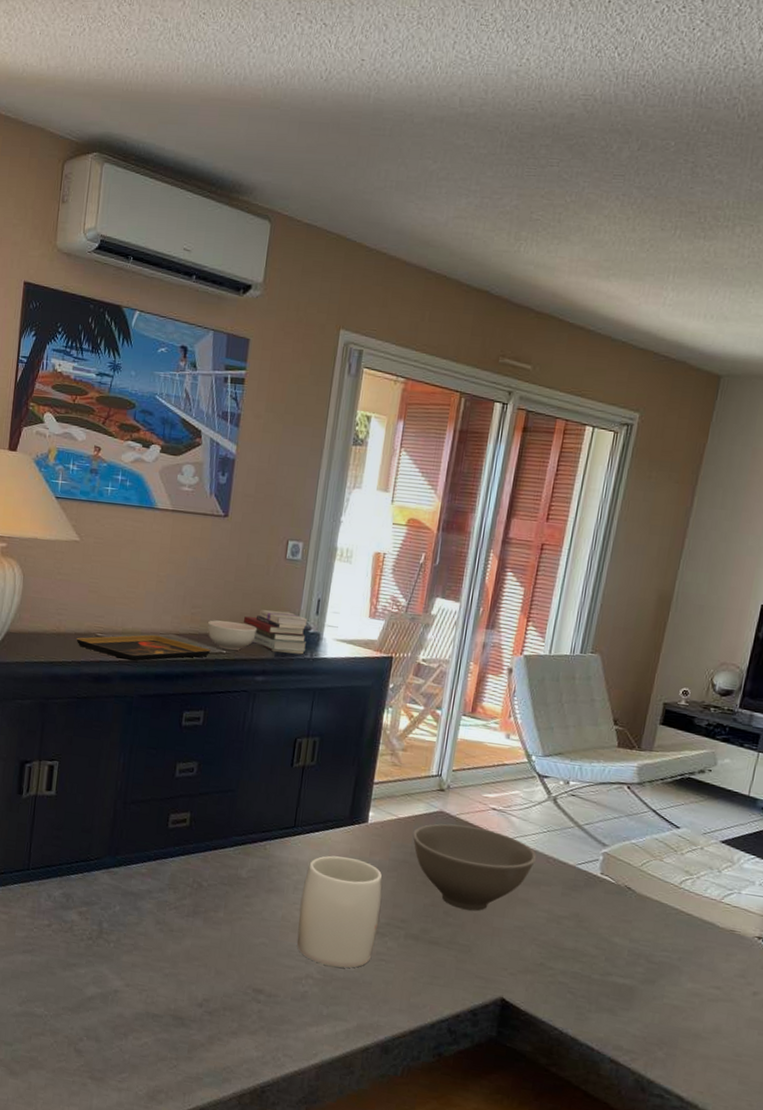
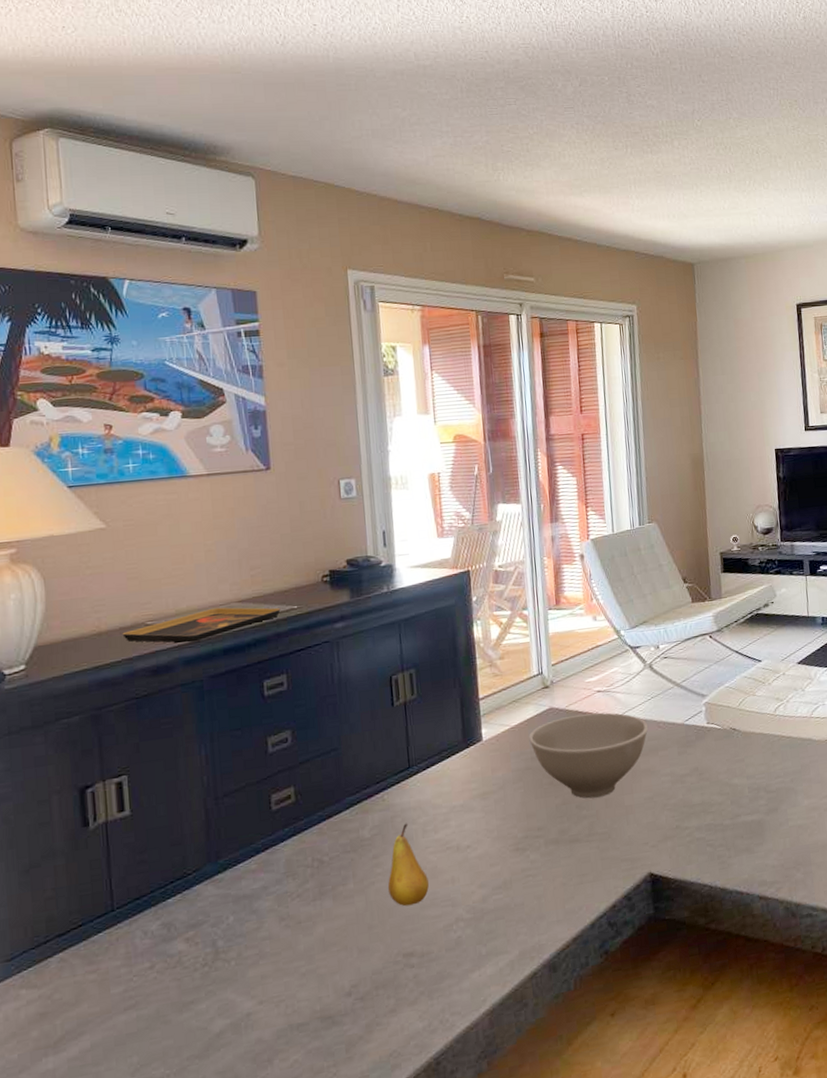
bowl: present [207,620,258,651] -> none [271,572,327,605]
books: present [244,609,308,655] -> none [310,550,381,595]
fruit: none [252,875,290,950] -> present [387,823,429,907]
mug: present [297,855,383,968] -> none [431,780,518,903]

